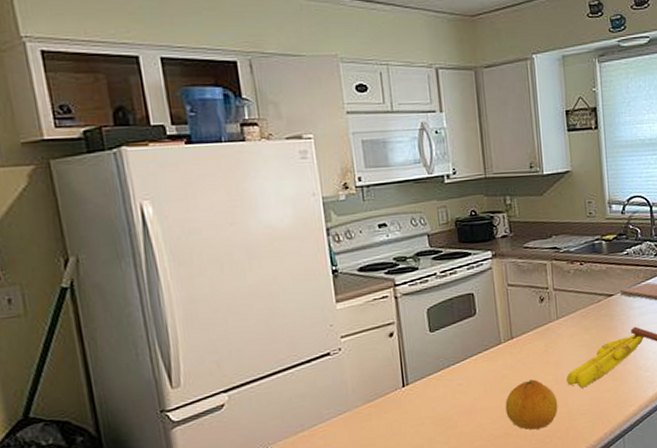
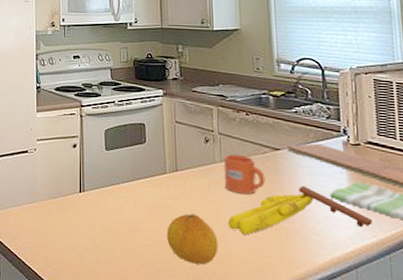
mug: none [559,307,601,349] -> present [223,154,266,195]

